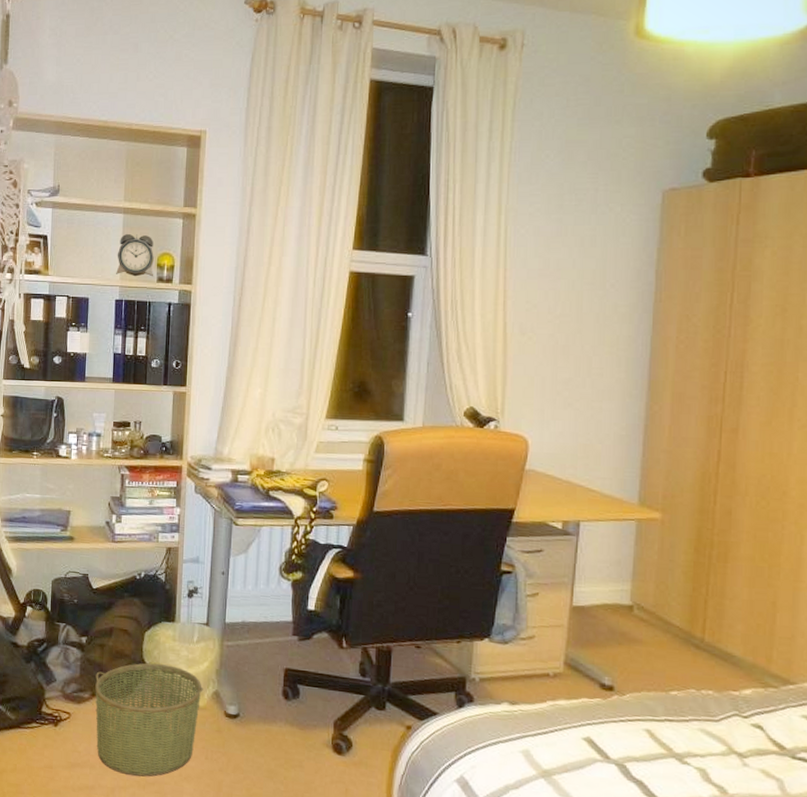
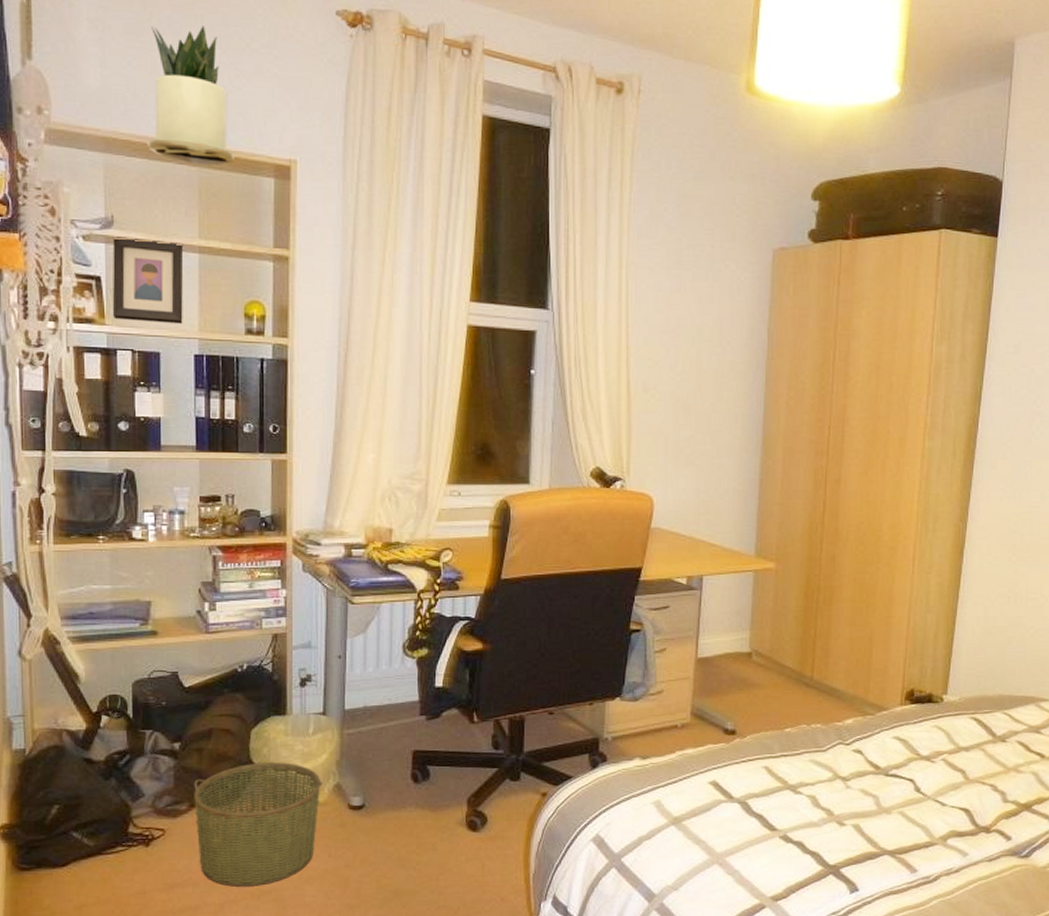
picture frame: none [54,202,112,274] -> present [112,237,184,324]
planter: none [88,24,157,140] -> present [147,26,236,166]
alarm clock: present [116,233,154,277] -> none [193,276,242,329]

